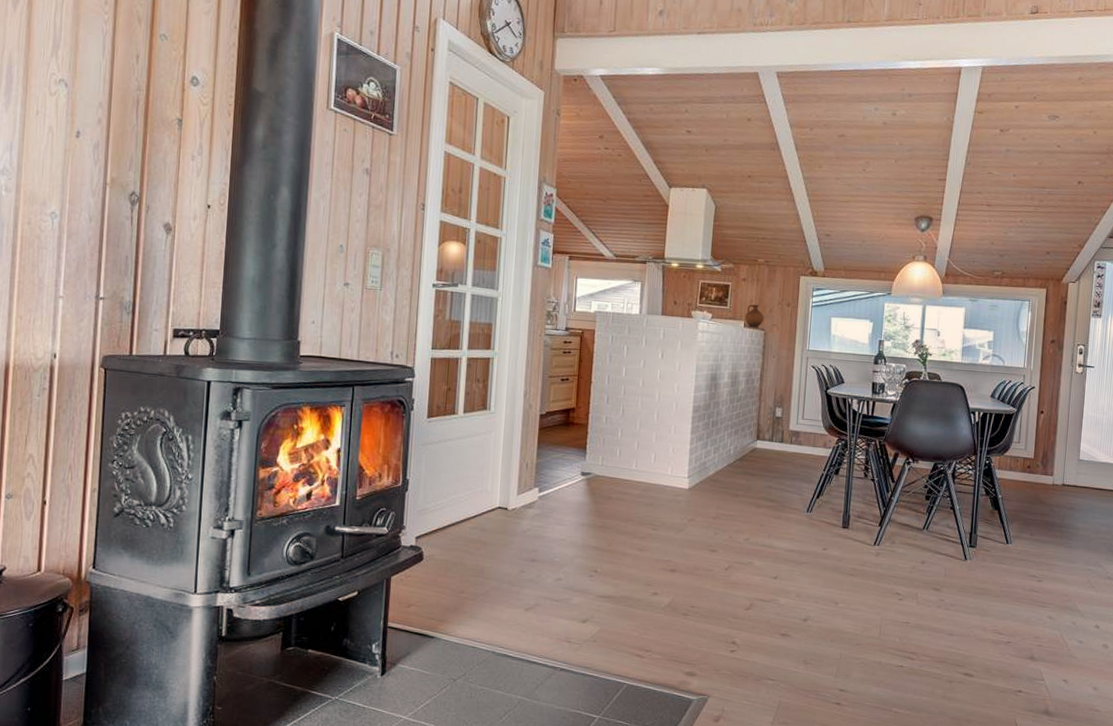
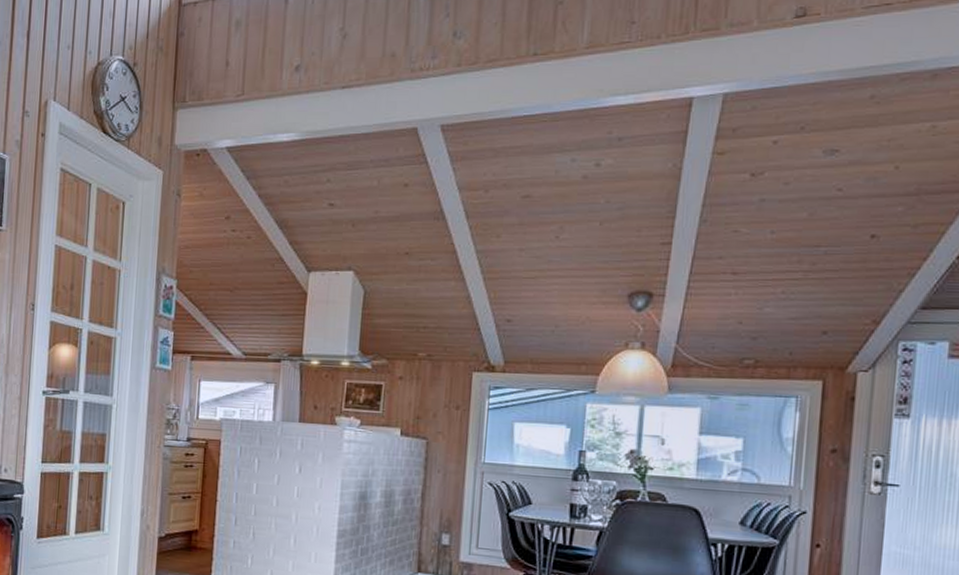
ceramic jug: present [744,304,765,329] -> none [401,408,427,437]

